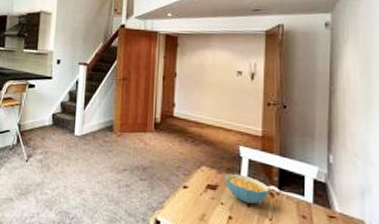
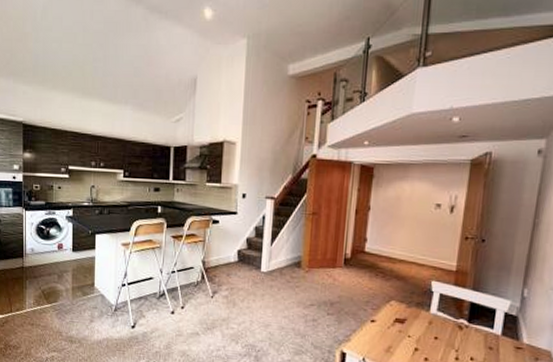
cereal bowl: present [225,174,270,204] -> none [413,308,459,336]

